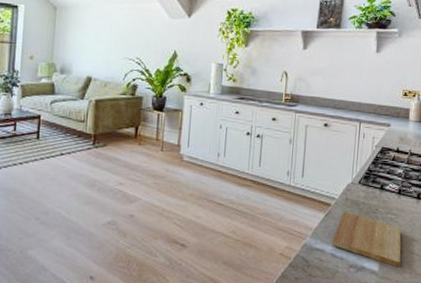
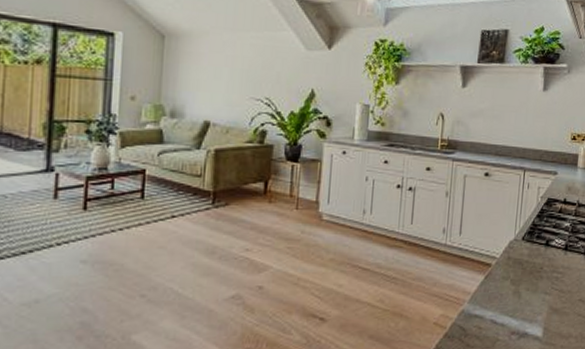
cutting board: present [332,212,401,268] -> none [492,272,567,332]

